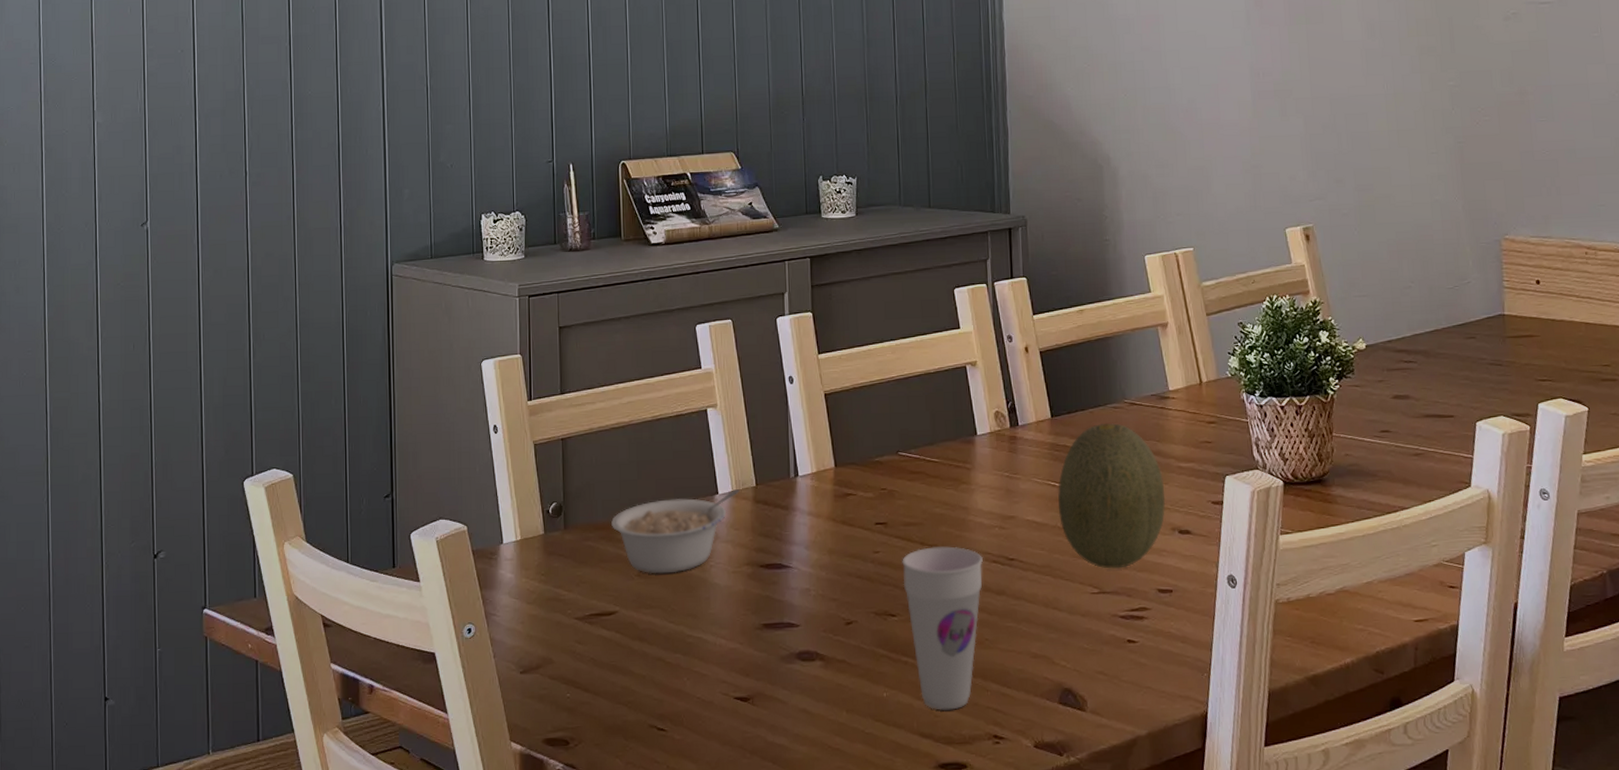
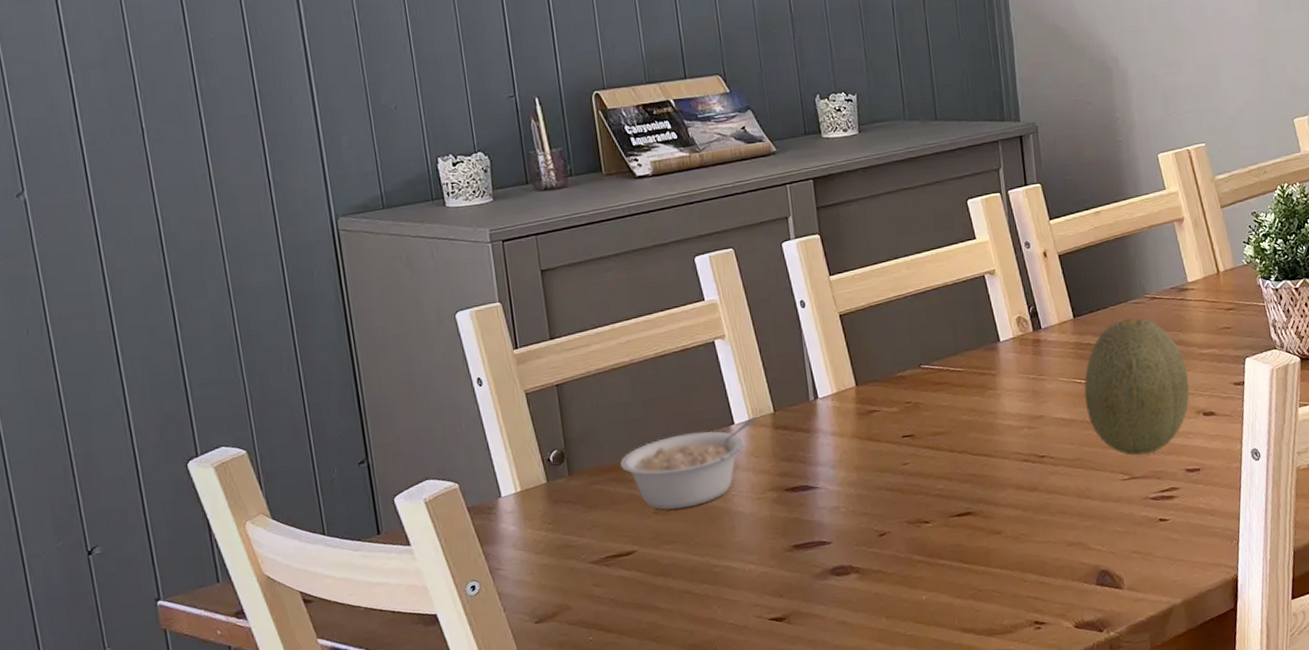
cup: present [902,546,983,710] -> none [932,450,1014,605]

